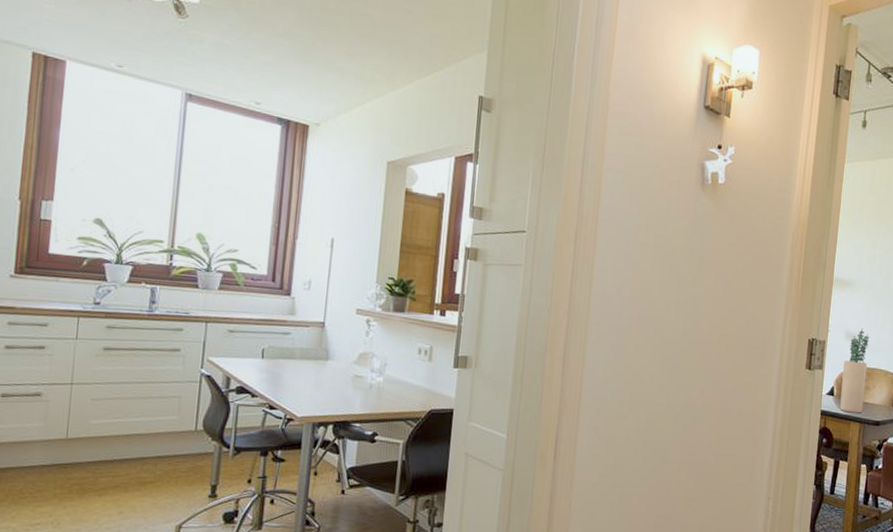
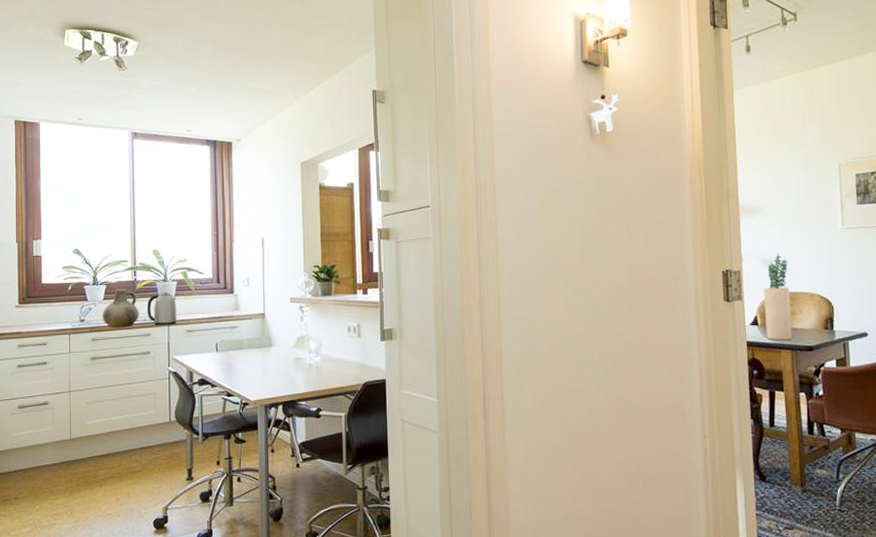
ceramic jug: none [124,272,172,319] -> present [103,289,139,329]
kettle: none [182,284,220,323] -> present [147,293,177,326]

